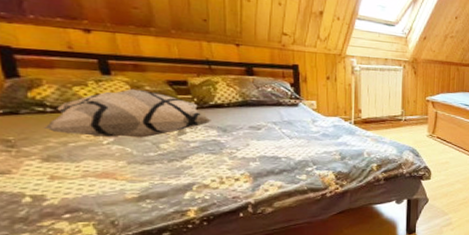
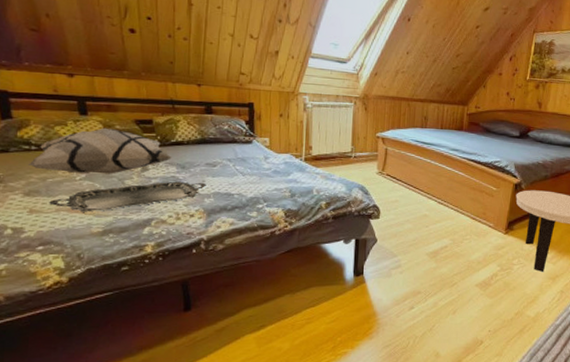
serving tray: none [73,145,251,178] -> present [49,181,206,212]

